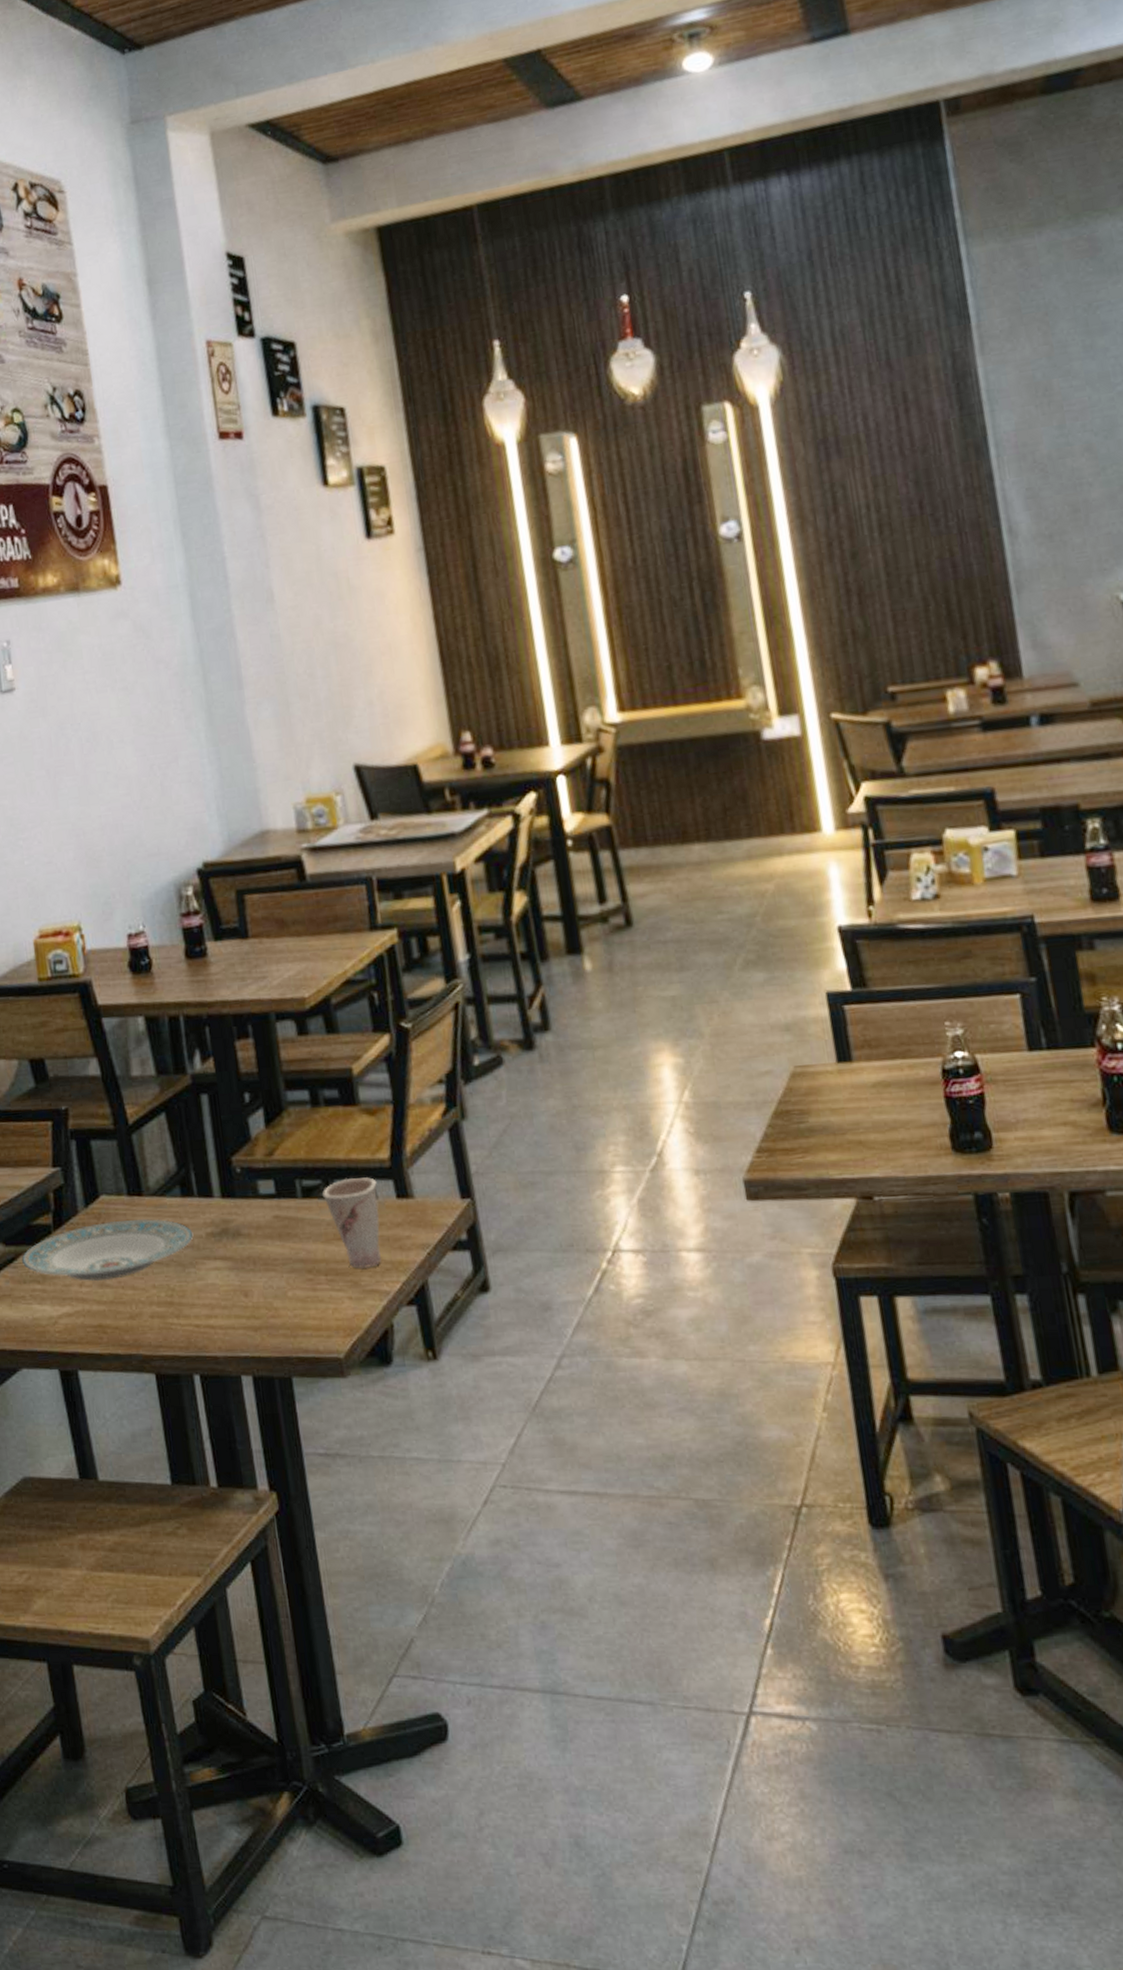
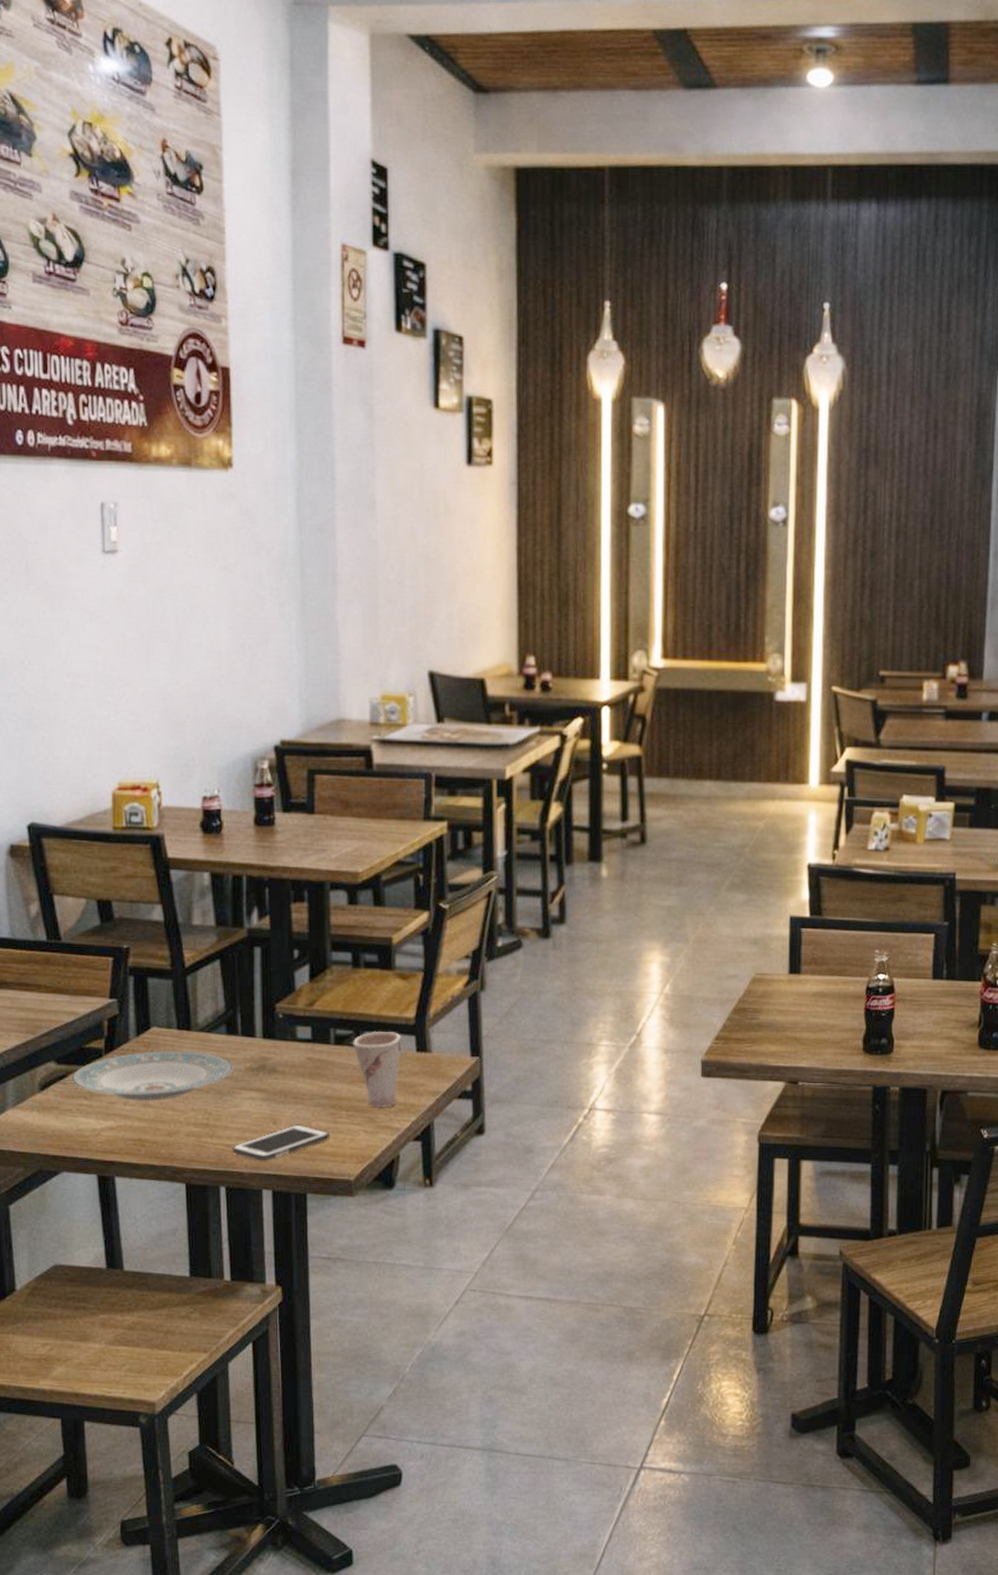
cell phone: none [202,1295,311,1341] -> present [232,1124,330,1160]

